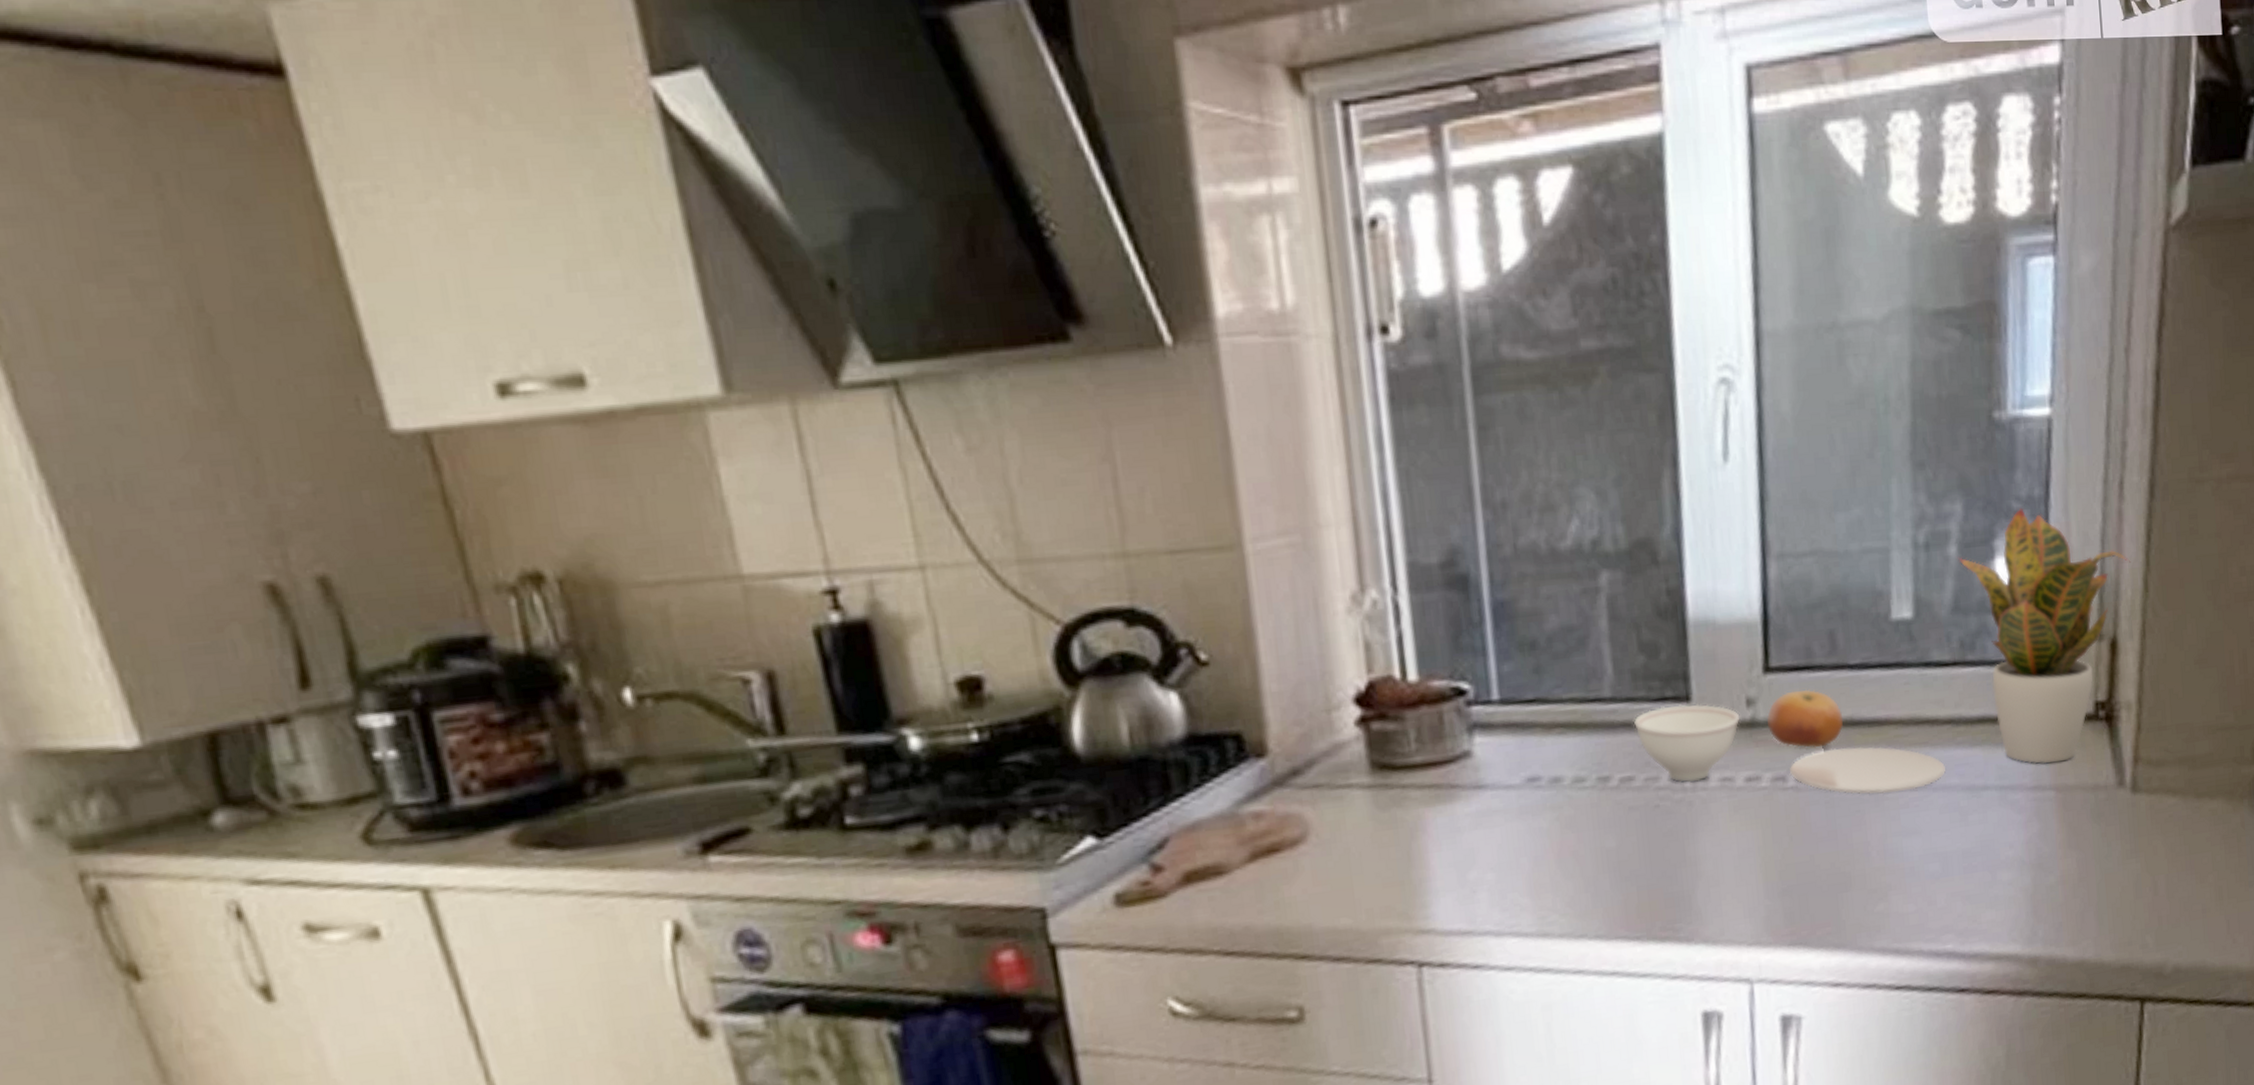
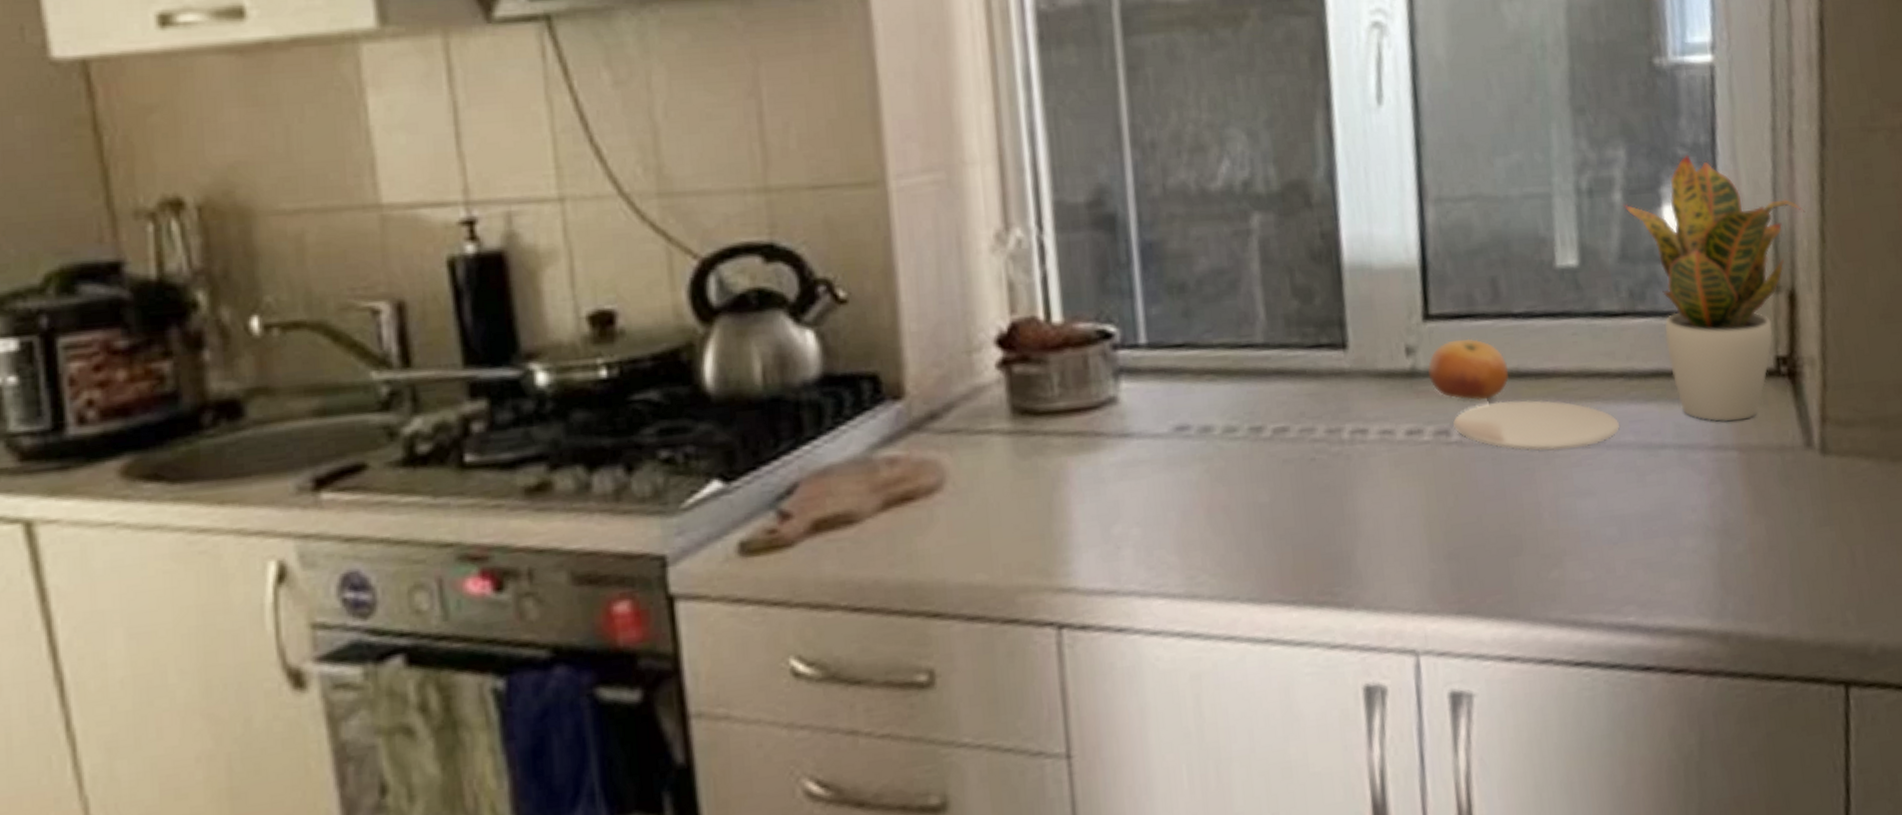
bowl: present [1633,704,1740,783] -> none [1287,351,1400,435]

